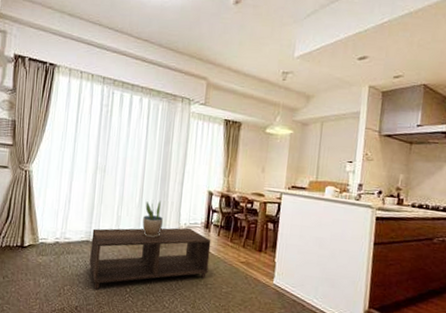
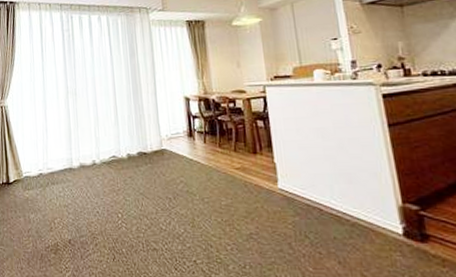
coffee table: present [89,227,211,290] -> none [73,139,202,219]
potted plant: present [142,200,163,238] -> none [122,115,143,155]

